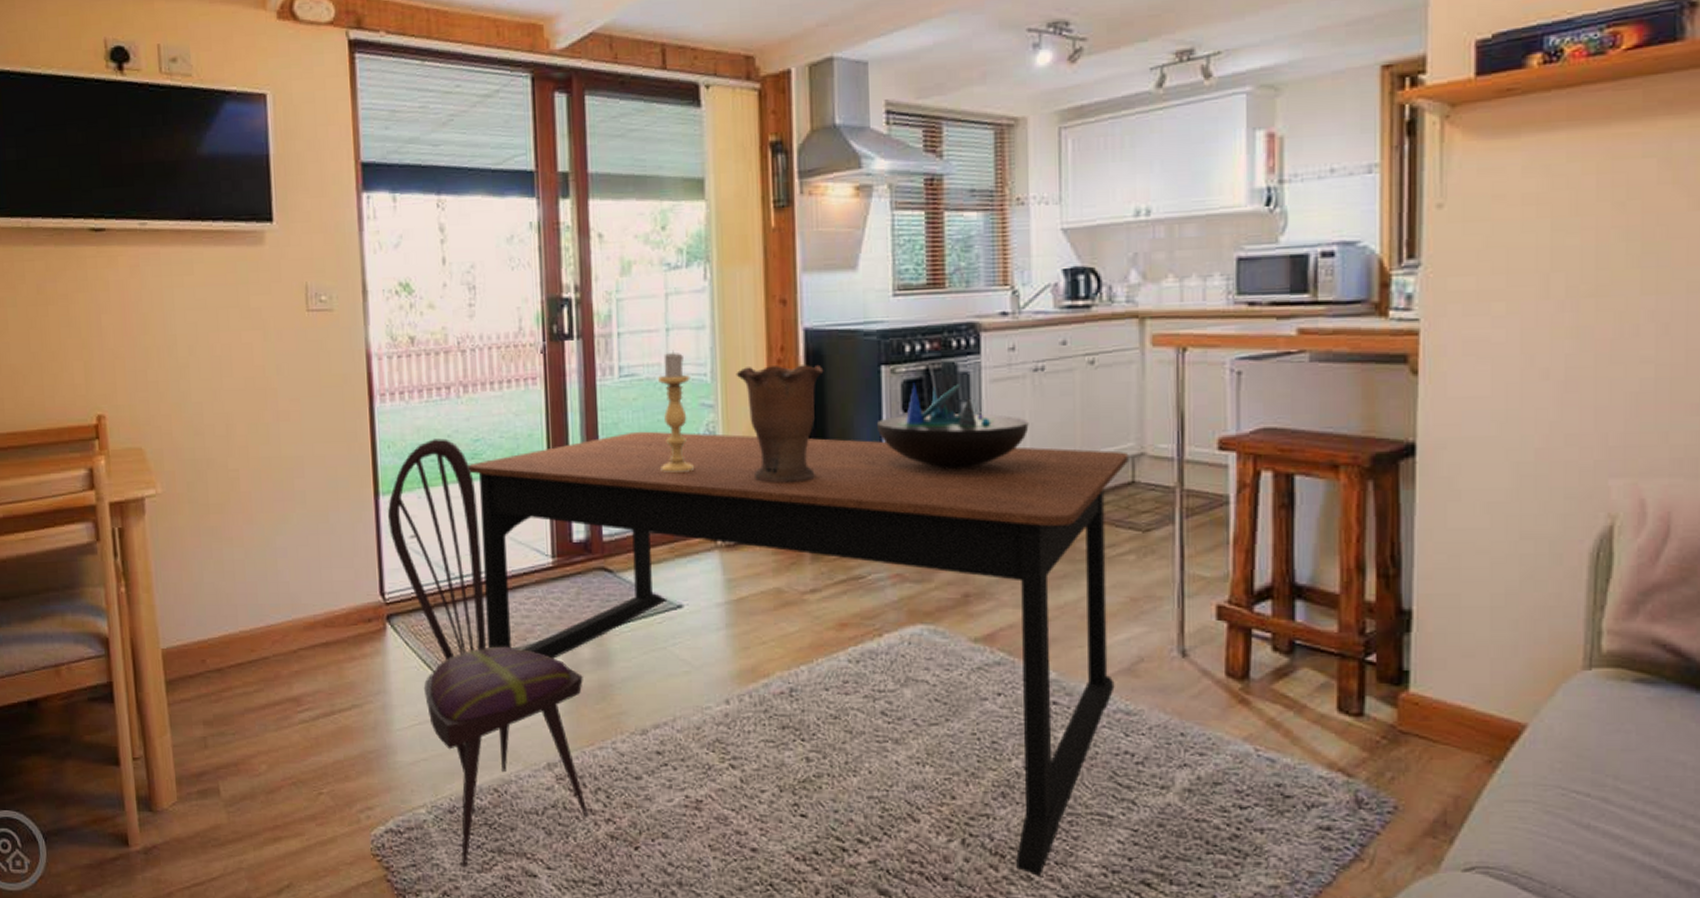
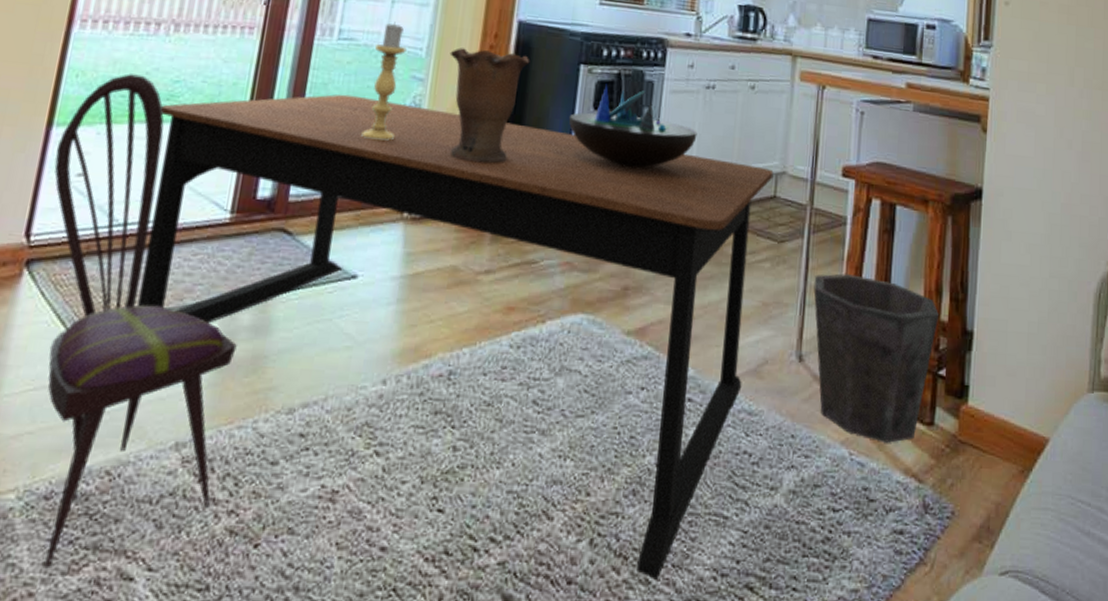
waste bin: none [1193,559,1364,737] -> present [813,273,940,443]

